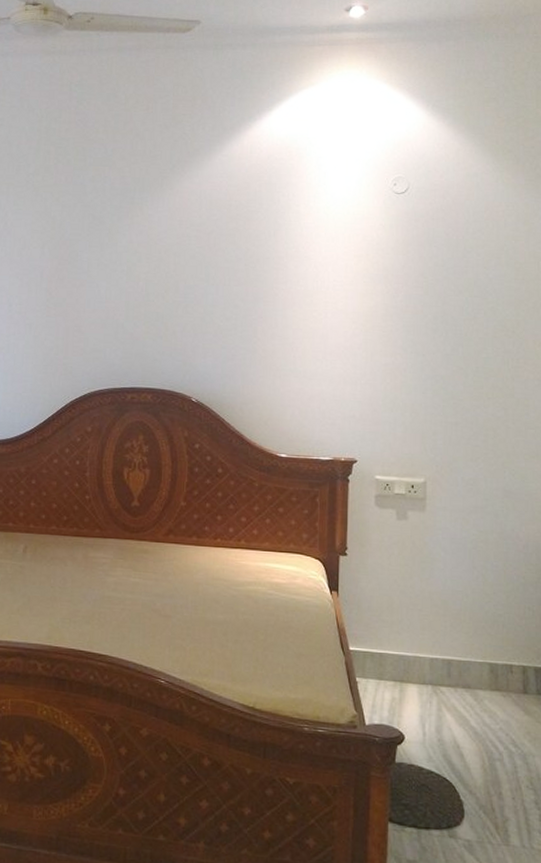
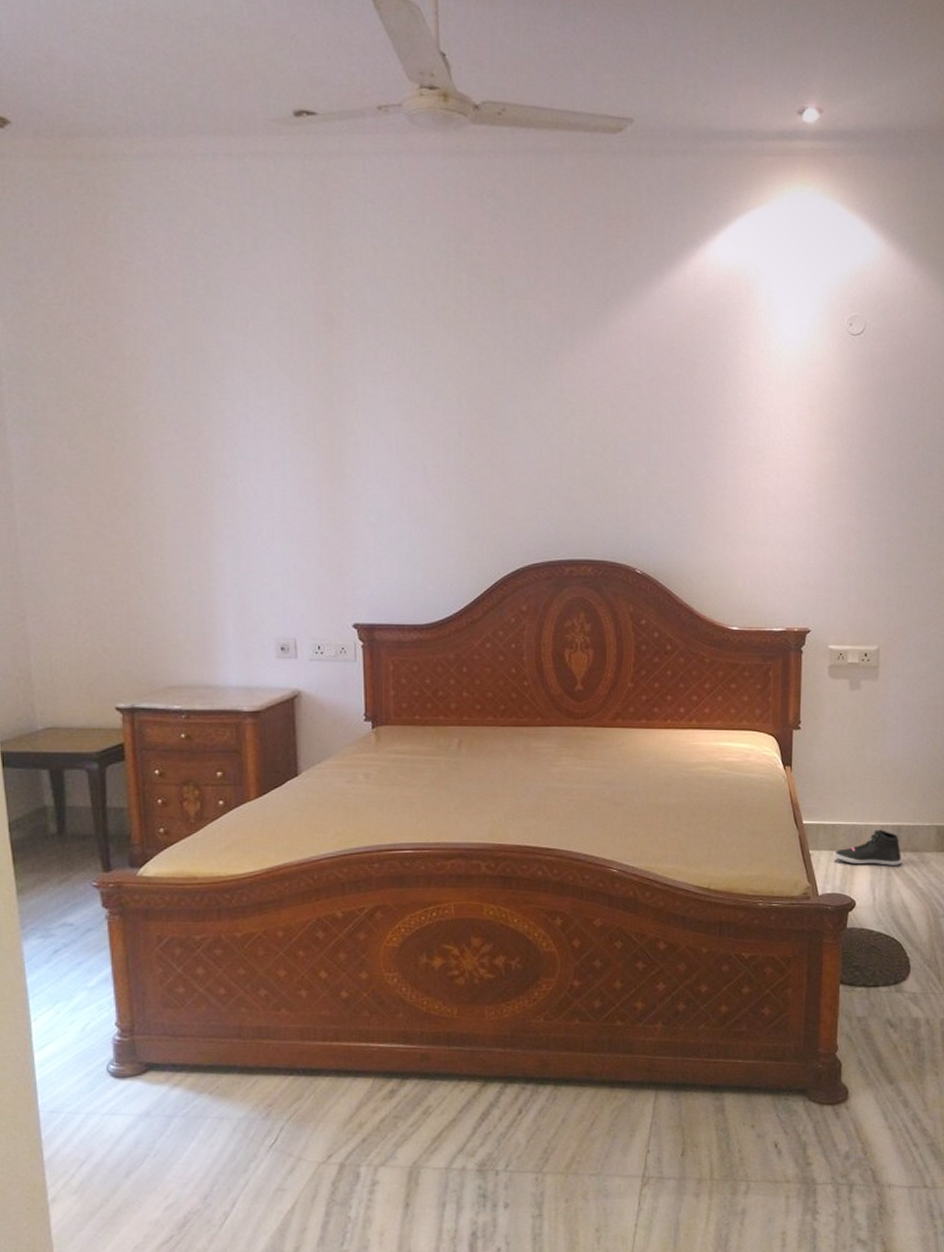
sneaker: none [381,662,453,701] -> present [833,830,902,865]

